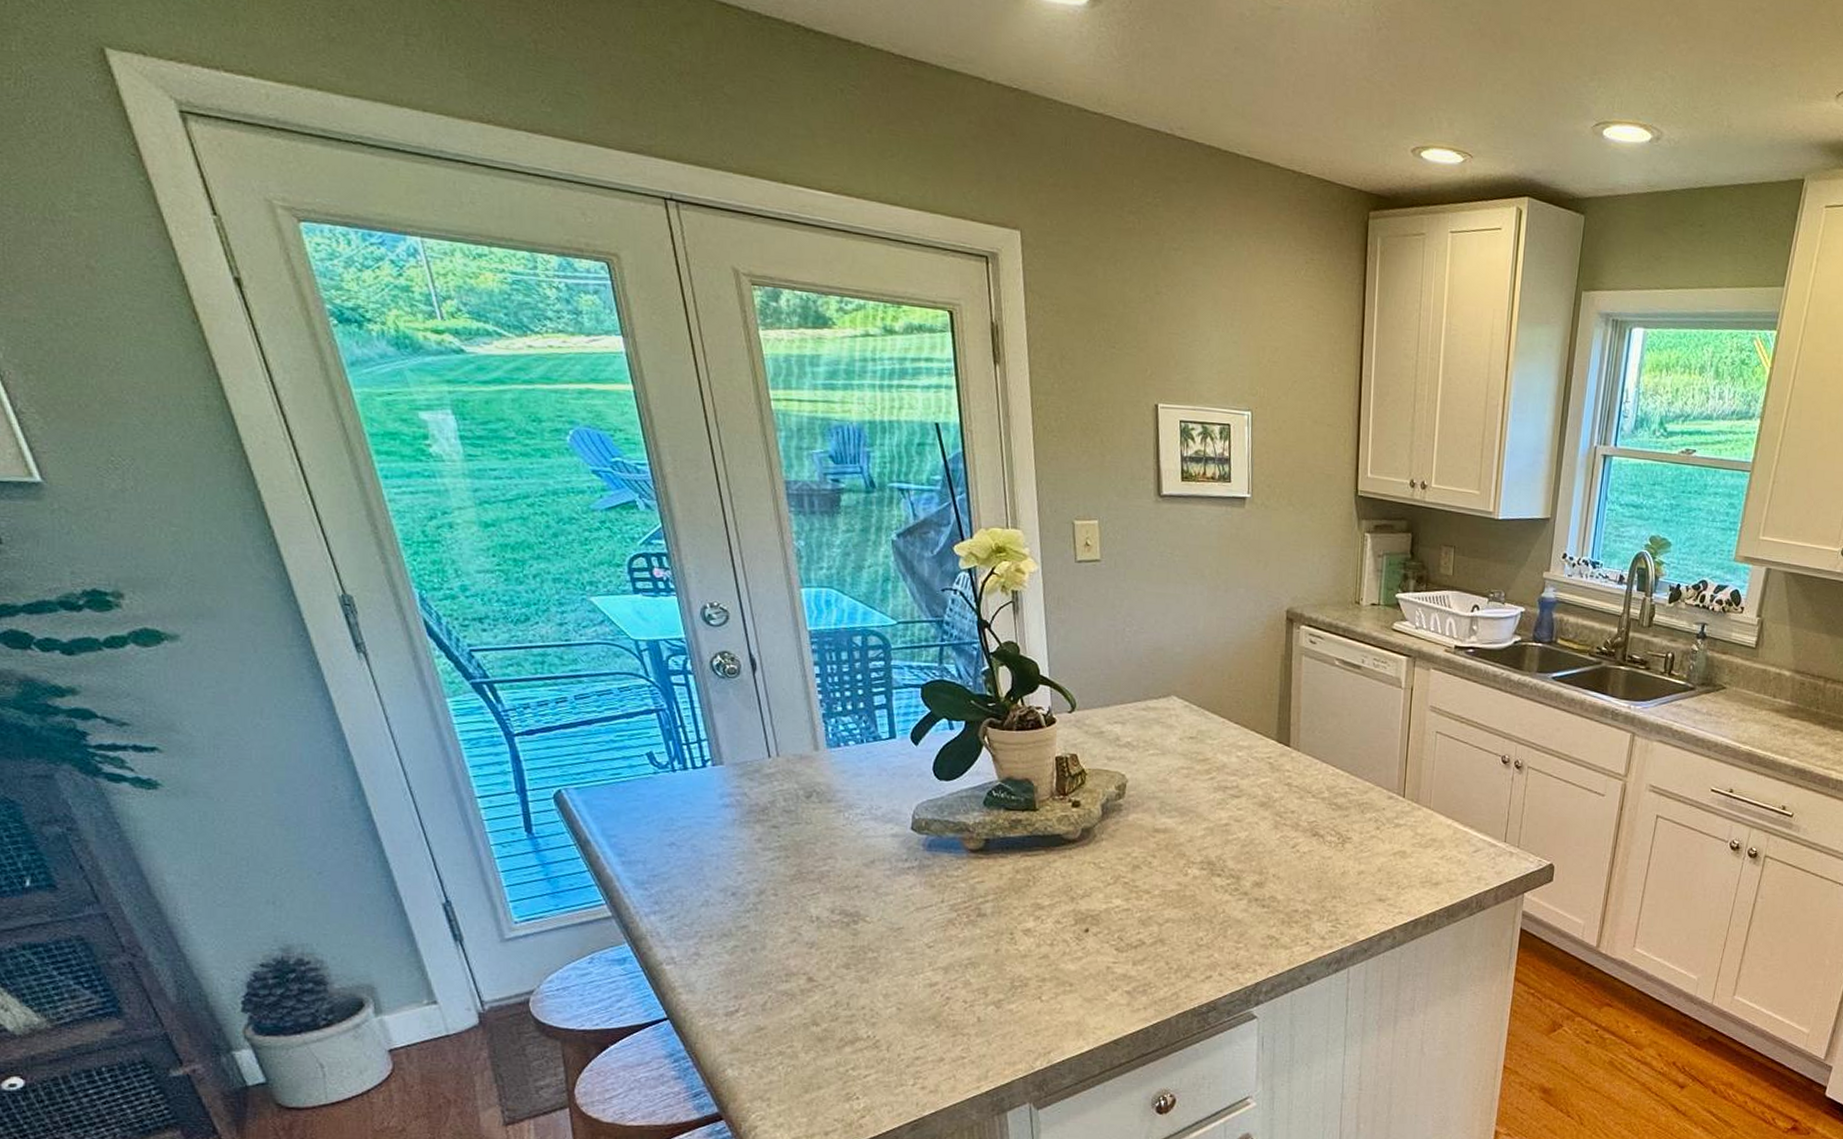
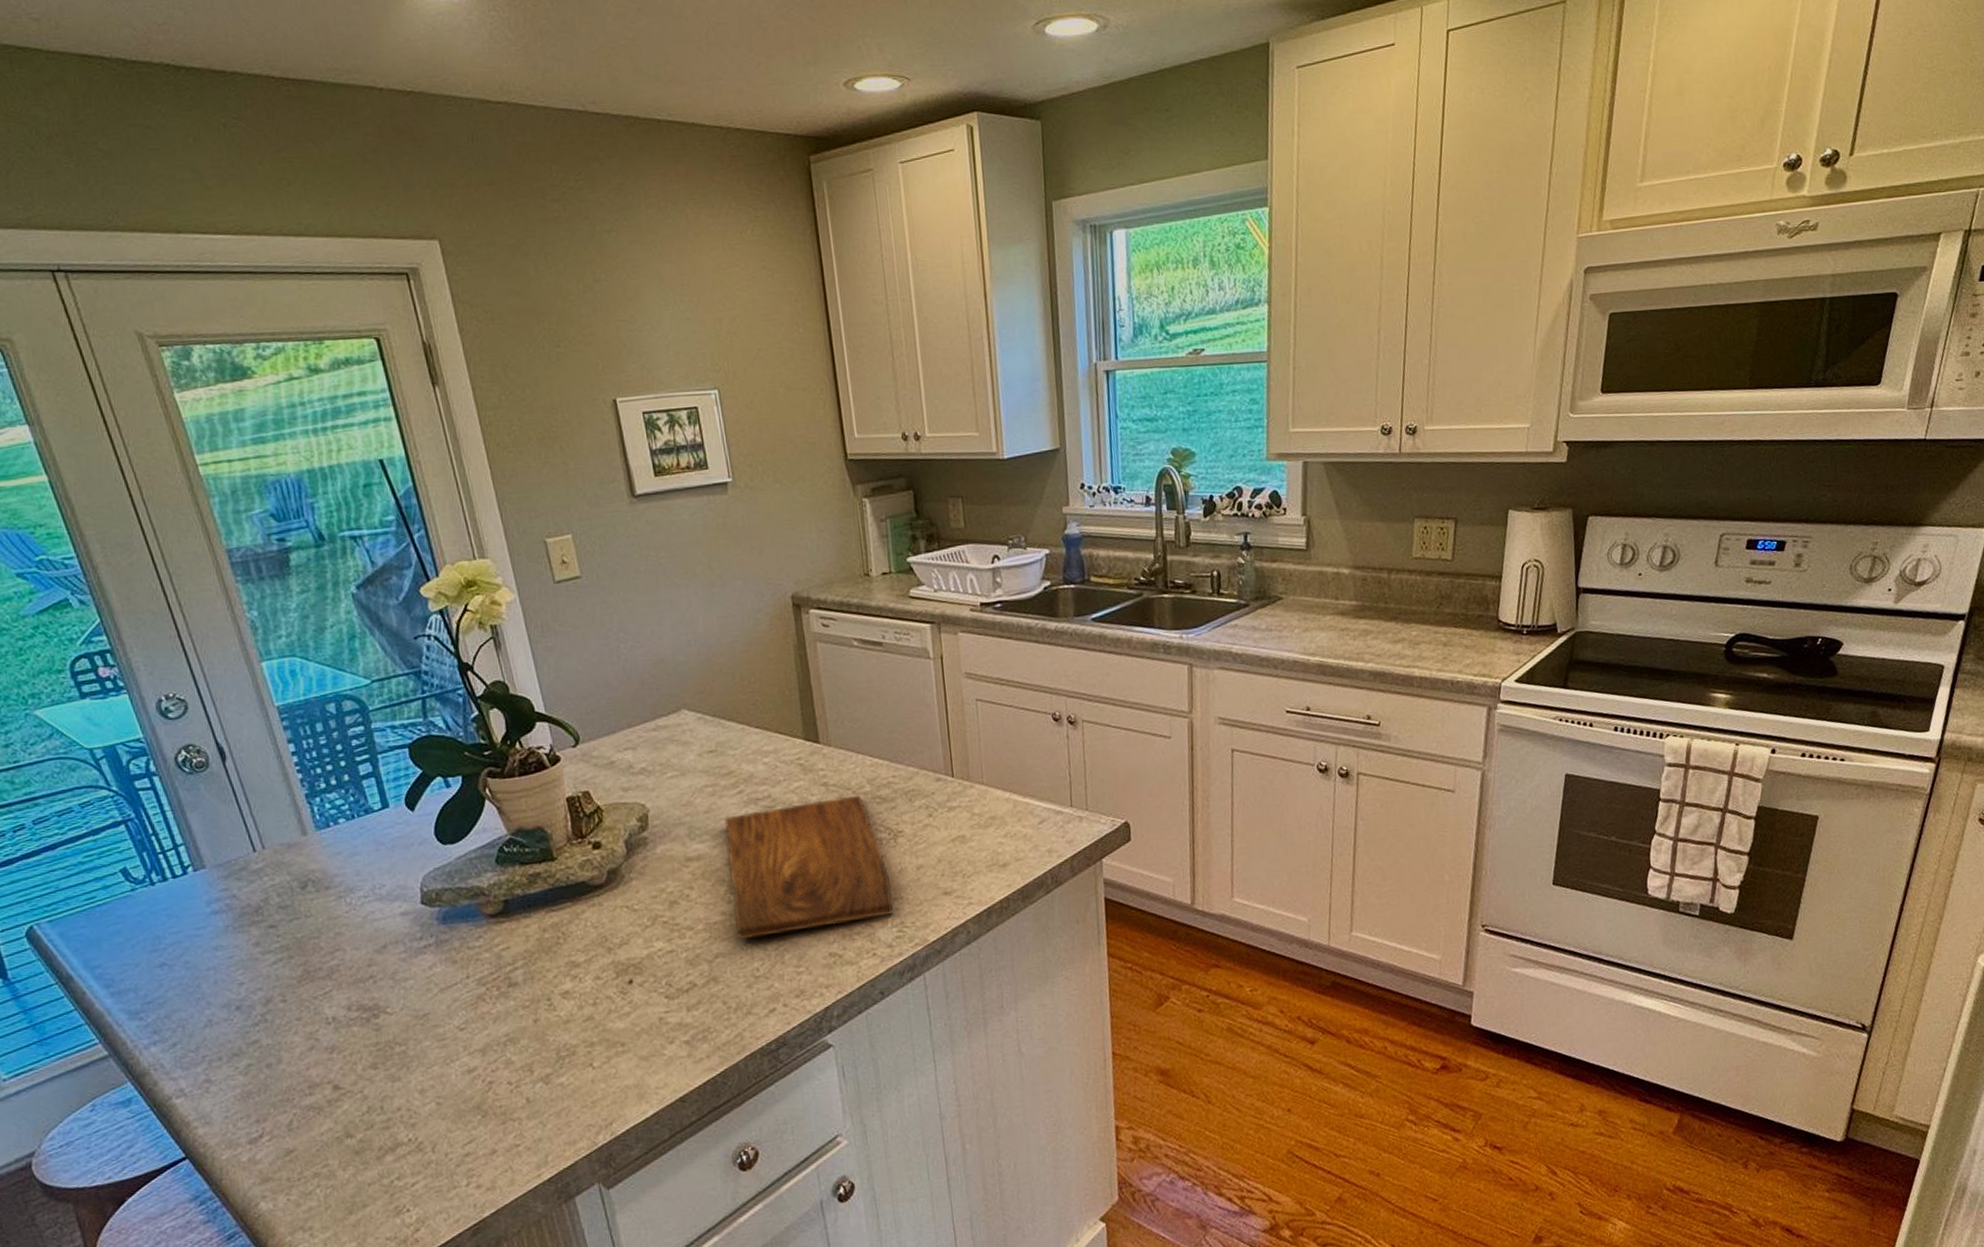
cutting board: none [1188,797,1333,911] -> present [723,794,894,939]

